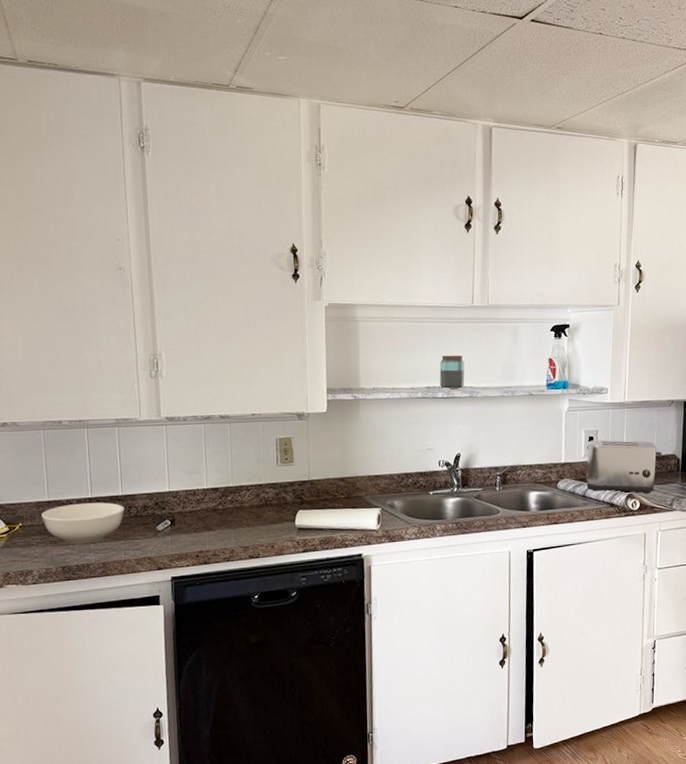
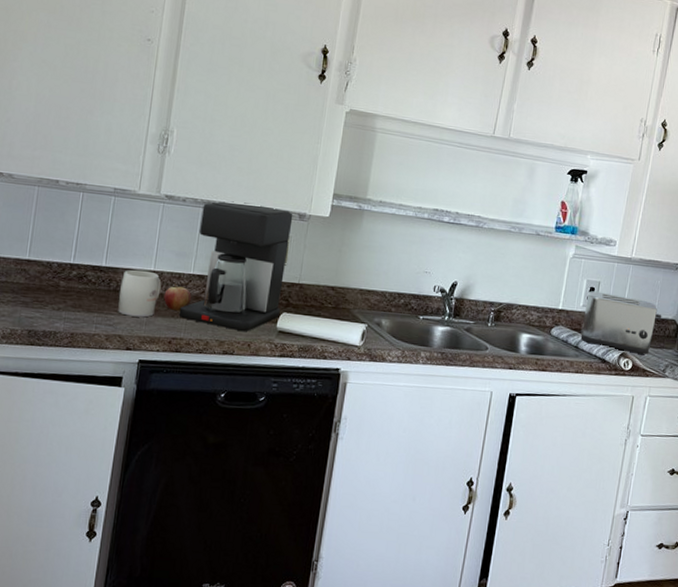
bowl: present [41,502,125,545] -> none [17,266,105,311]
mug: none [140,492,180,538] -> present [118,269,162,318]
fruit: none [183,500,210,526] -> present [164,283,191,311]
coffee maker: none [200,411,296,535] -> present [178,201,293,332]
peanut butter: present [439,355,465,389] -> none [448,180,477,217]

